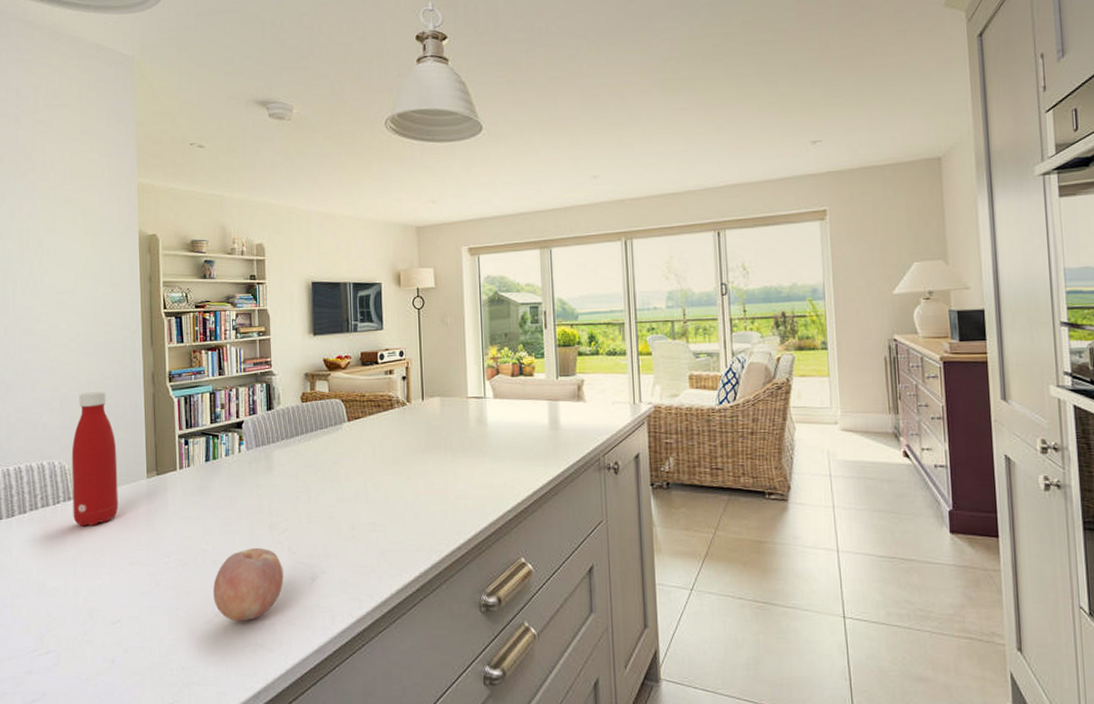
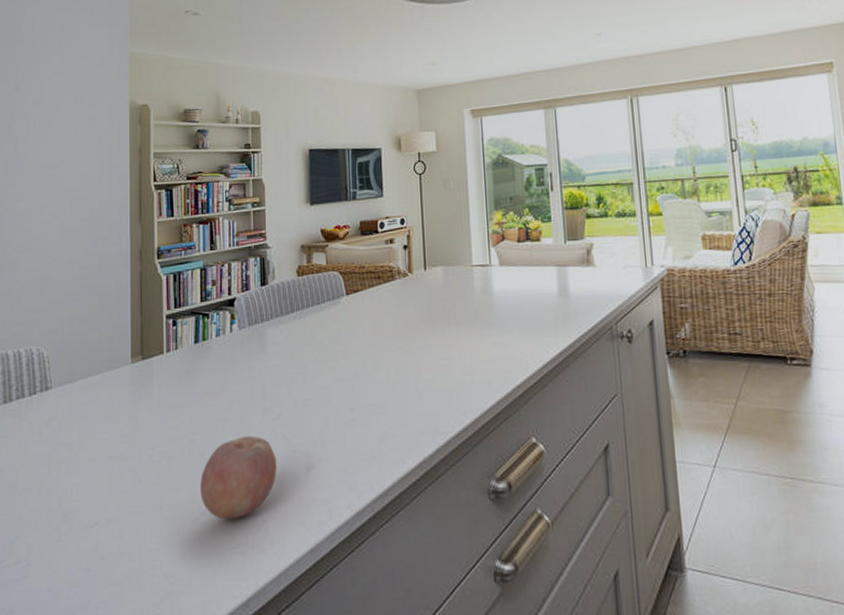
bottle: present [71,391,119,527] -> none [50,271,100,419]

